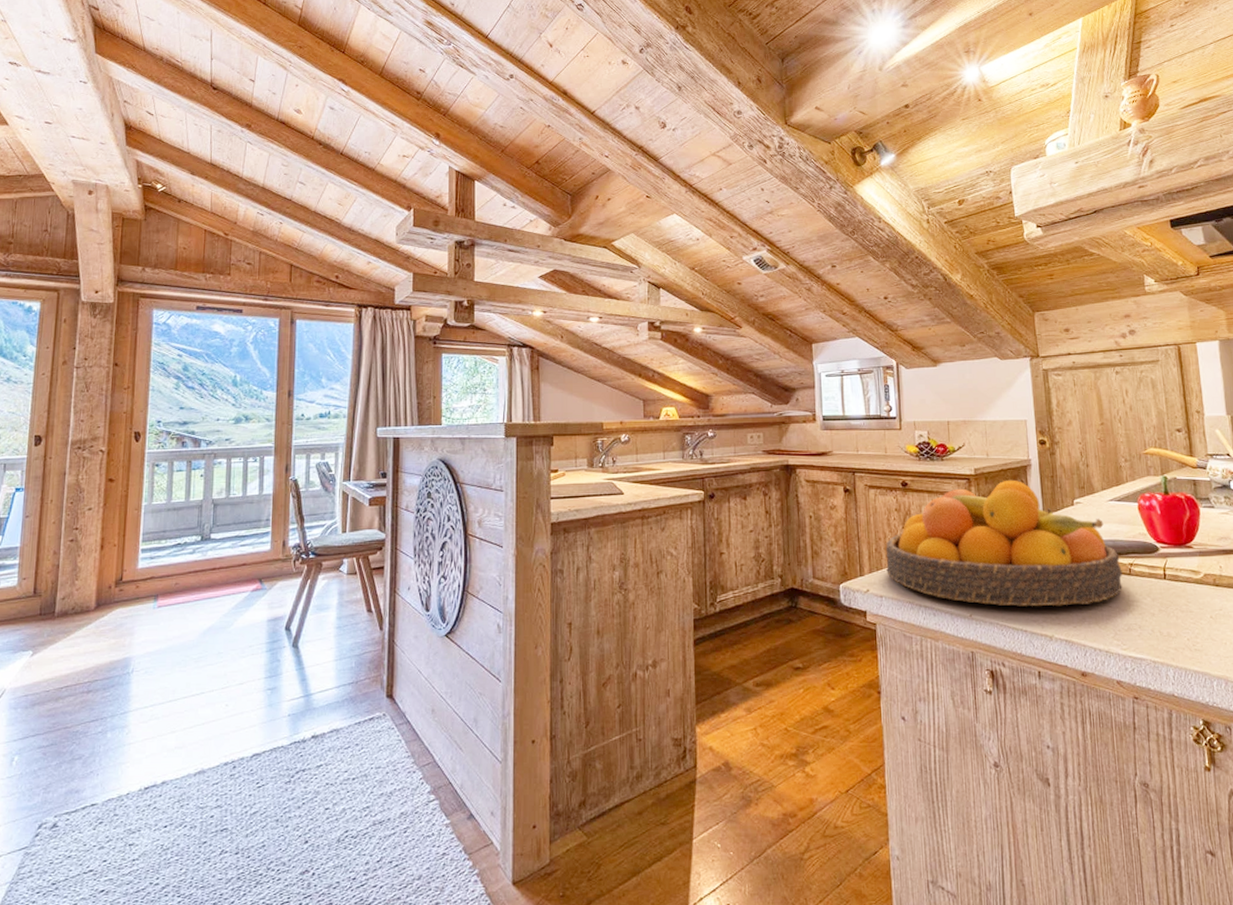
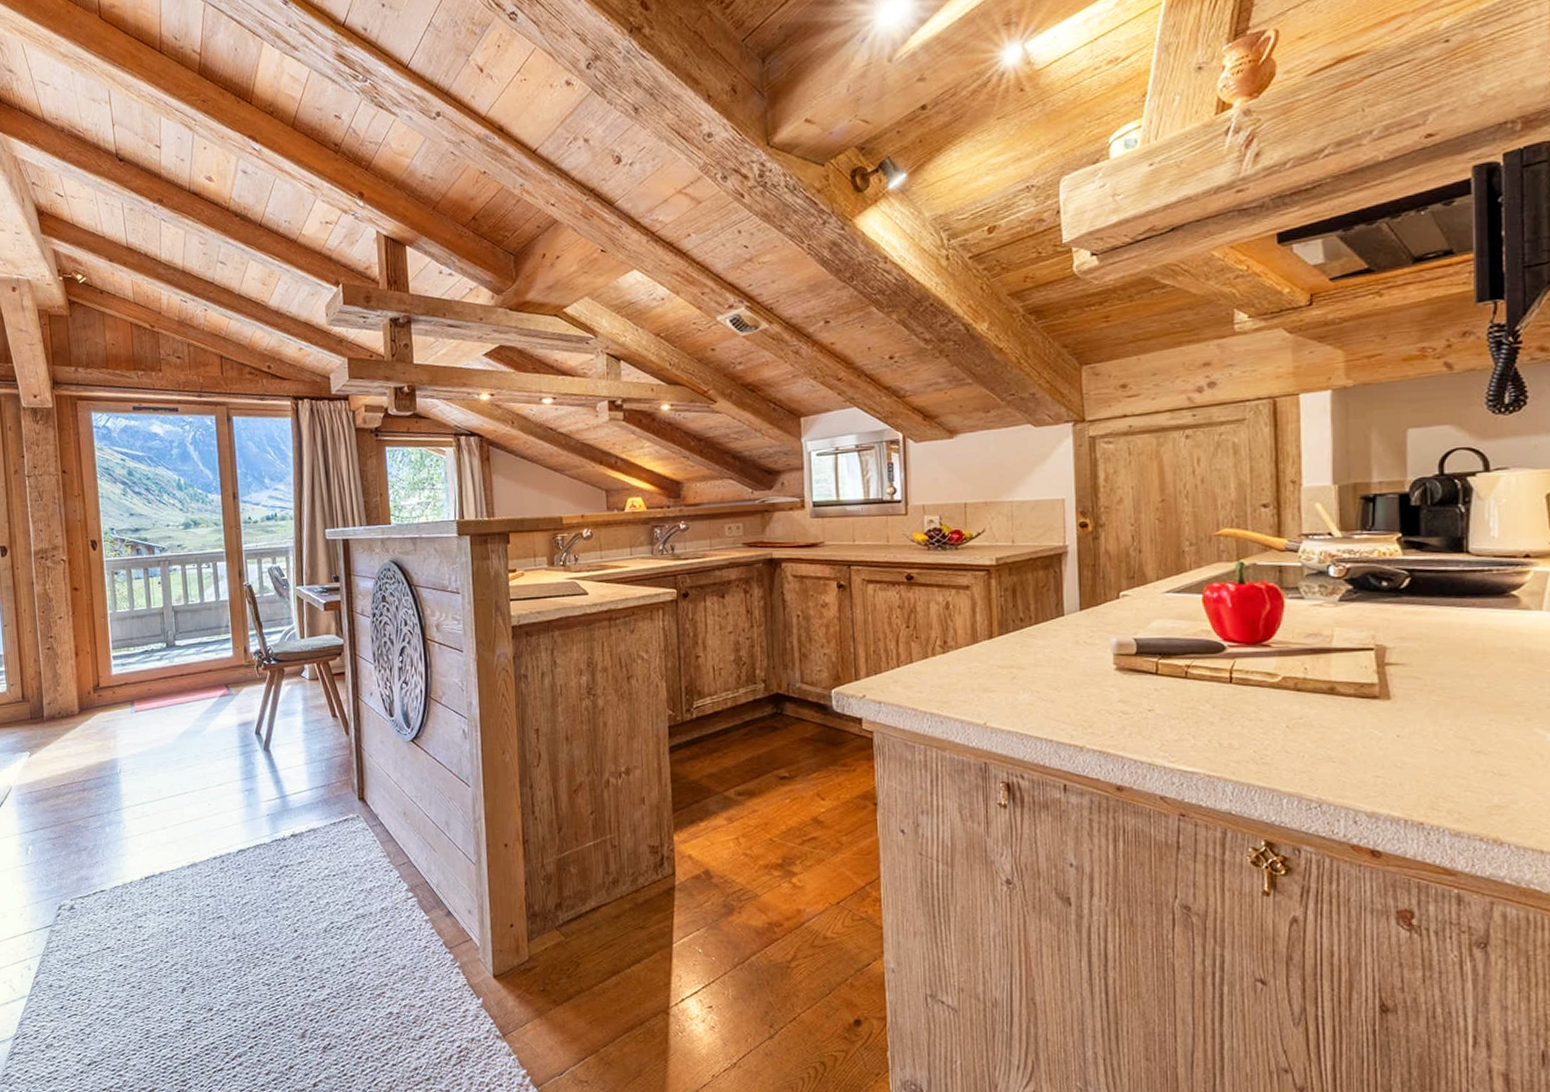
fruit bowl: present [885,480,1123,607] -> none [885,570,1176,714]

